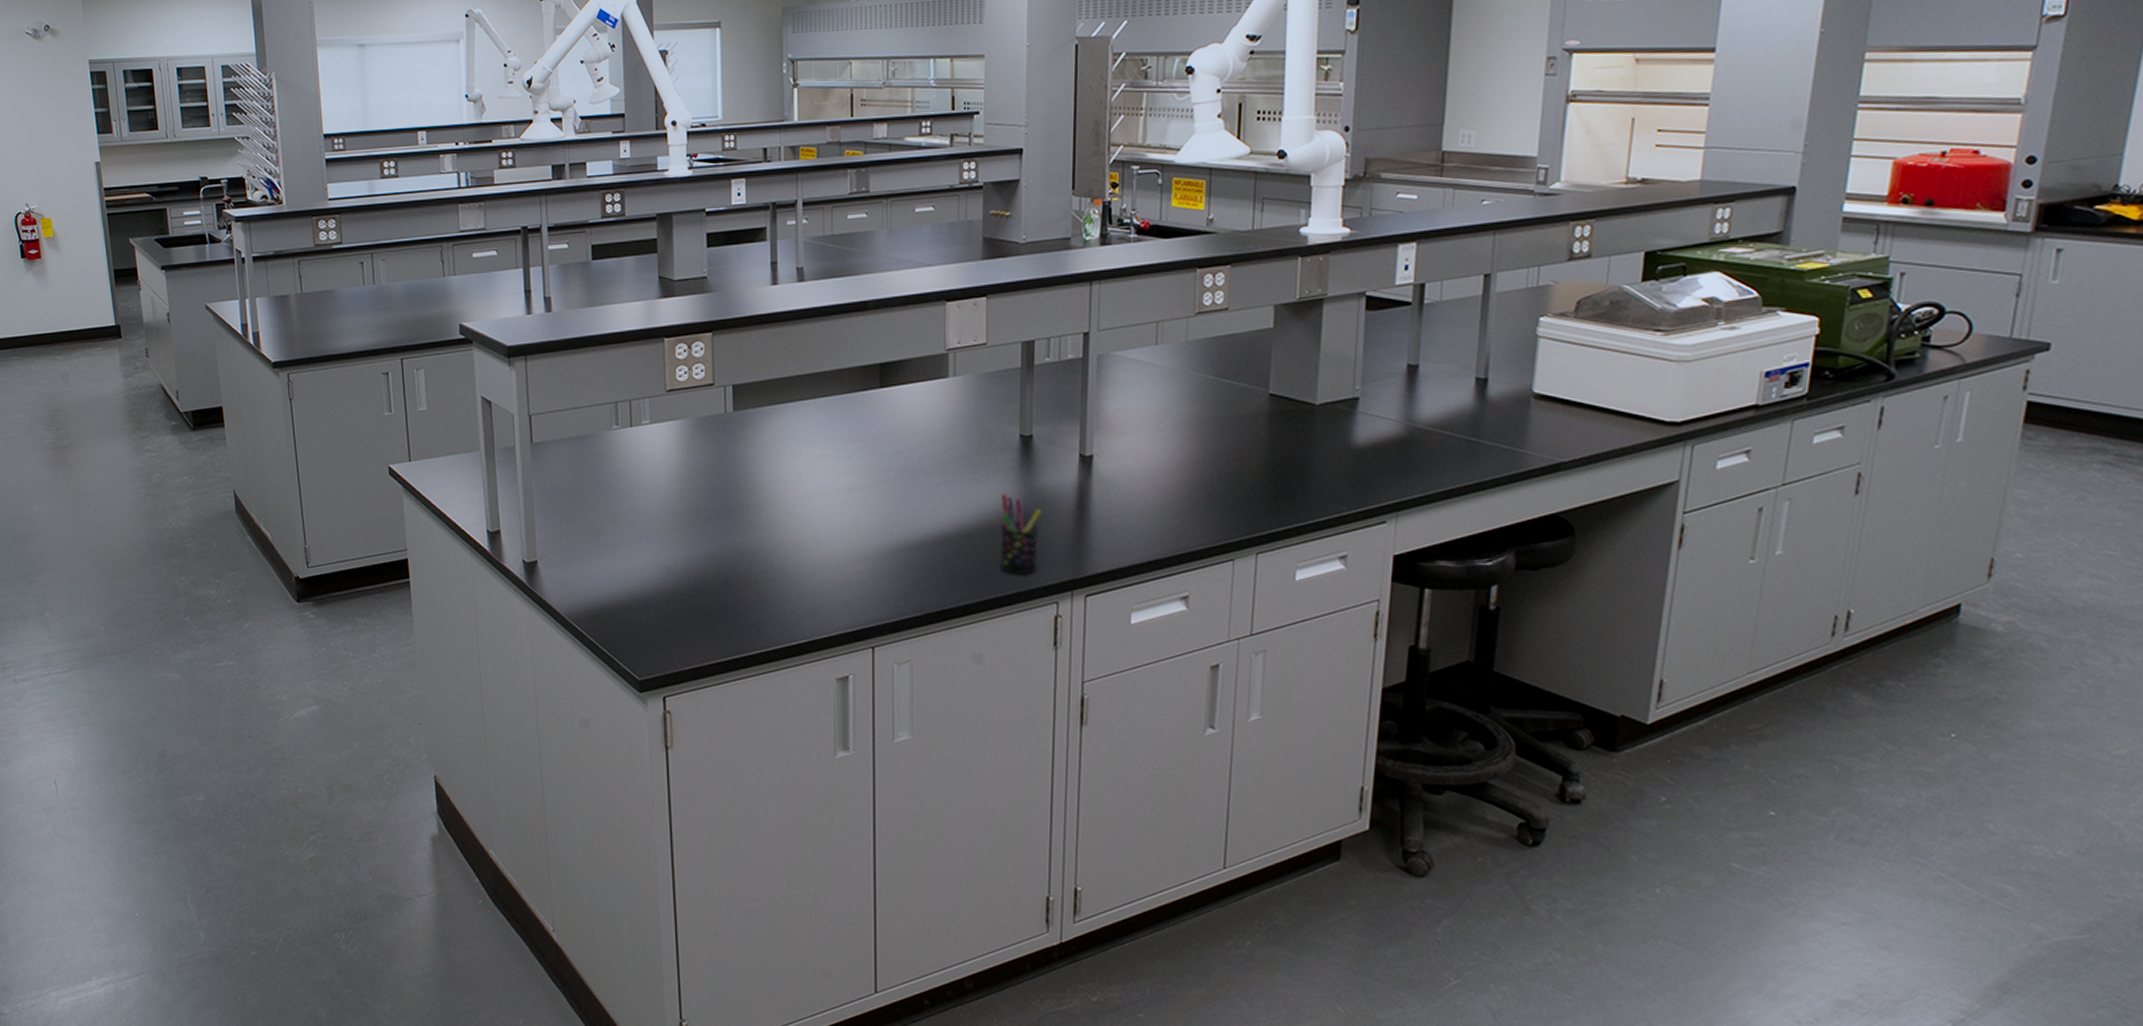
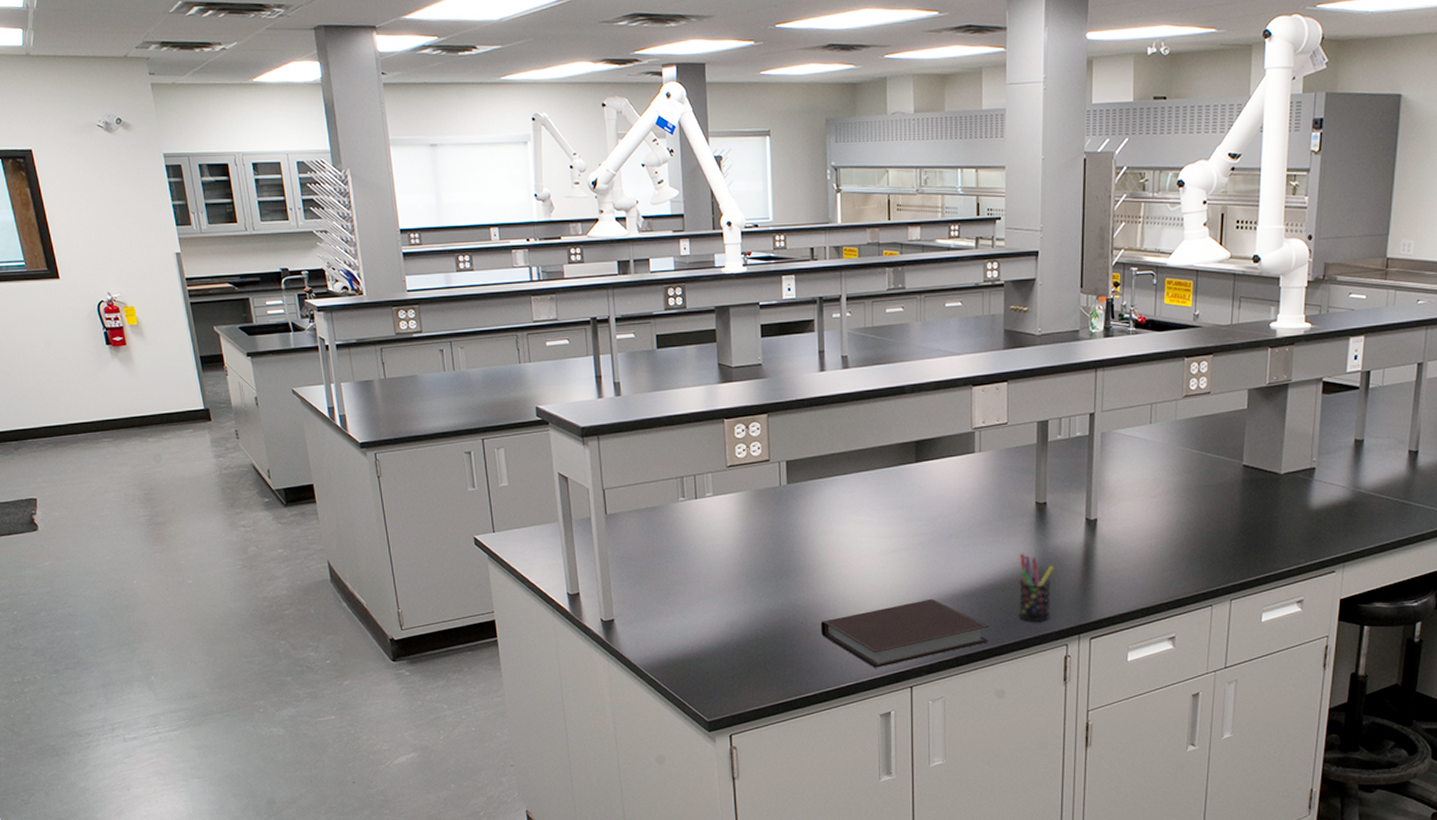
notebook: none [768,545,965,624] -> present [820,599,989,668]

